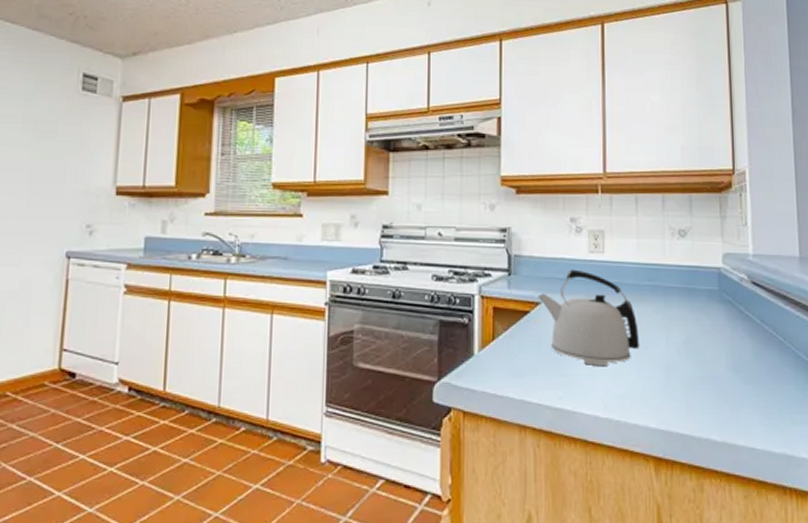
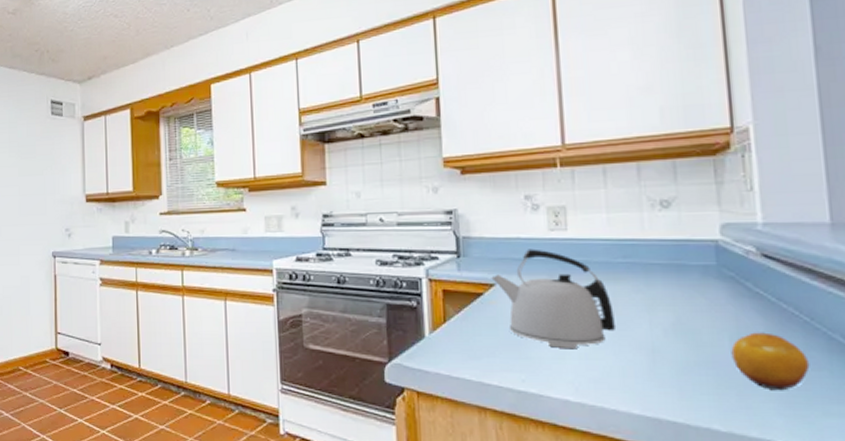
fruit: none [727,350,783,403] -> present [731,332,810,391]

